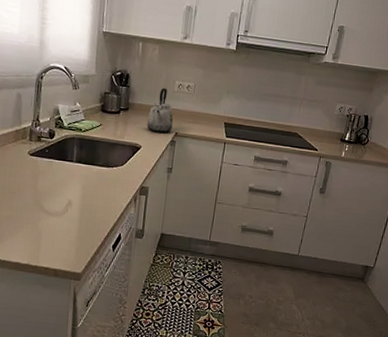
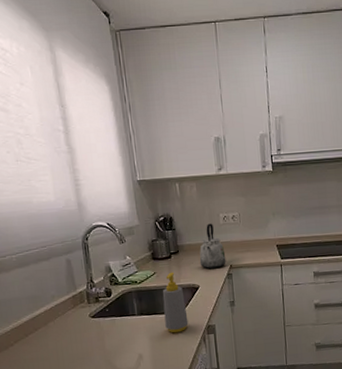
soap bottle: none [100,127,125,188] -> present [162,272,189,333]

